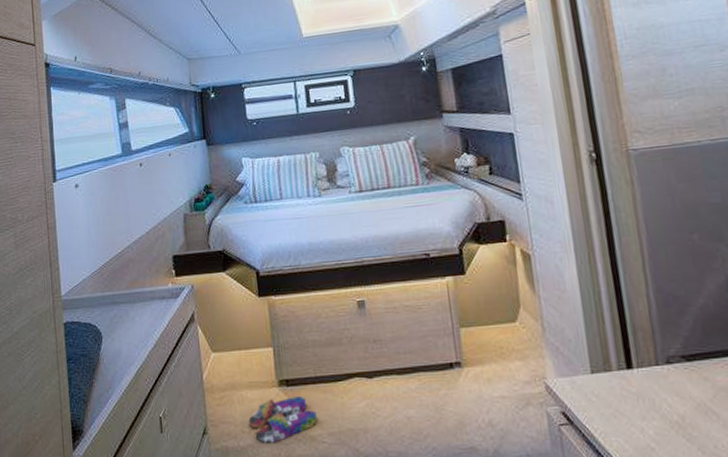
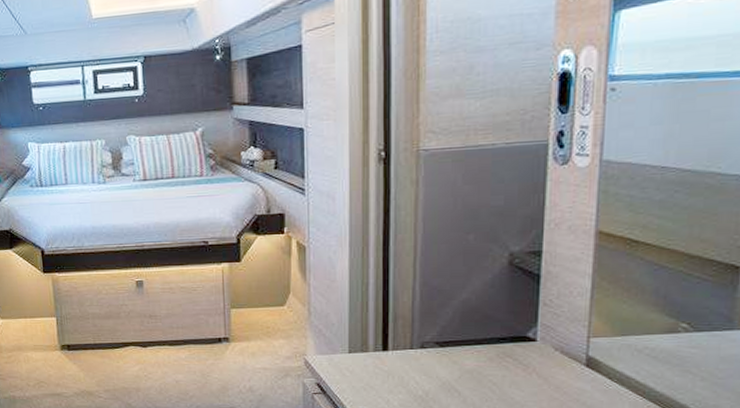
slippers: present [248,396,317,443] -> none [33,359,95,395]

